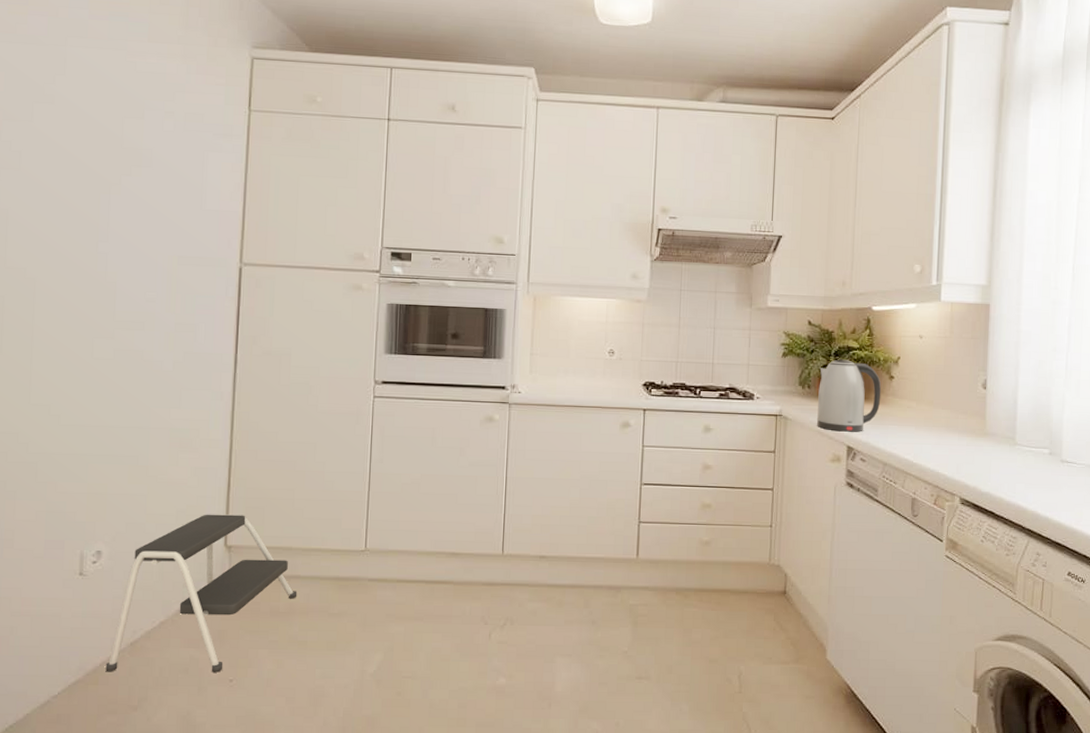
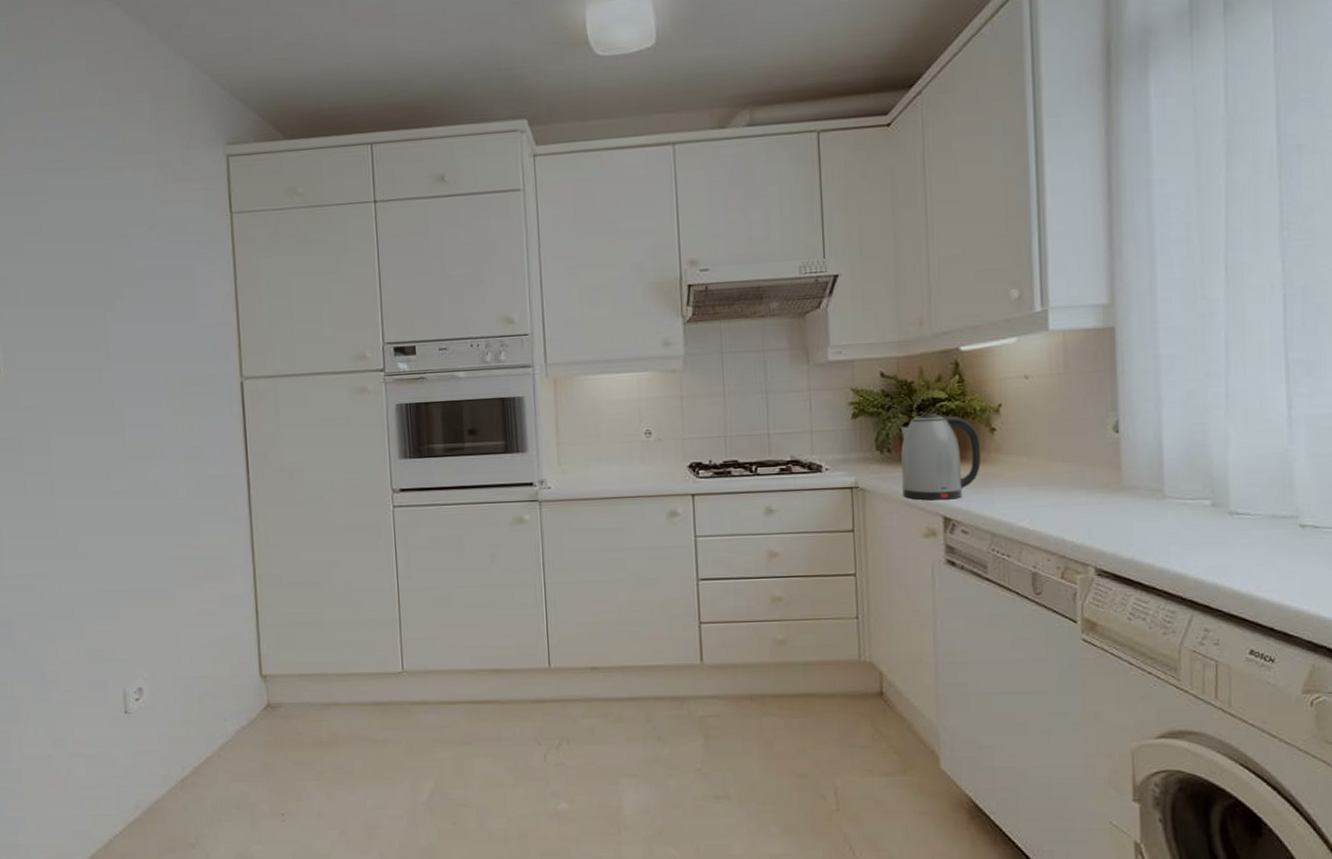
step stool: present [105,514,298,673] -> none [160,642,339,810]

